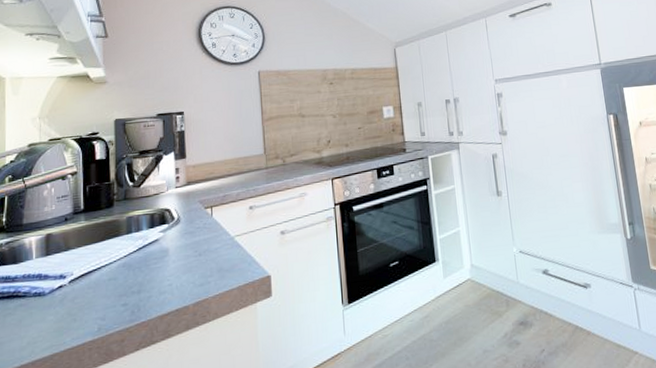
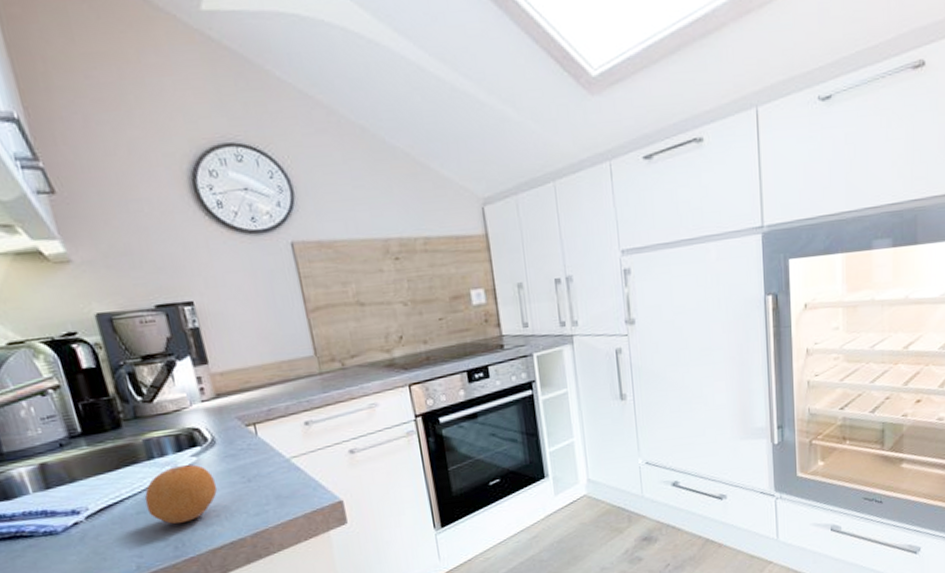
fruit: none [117,239,175,291] -> present [144,464,218,525]

